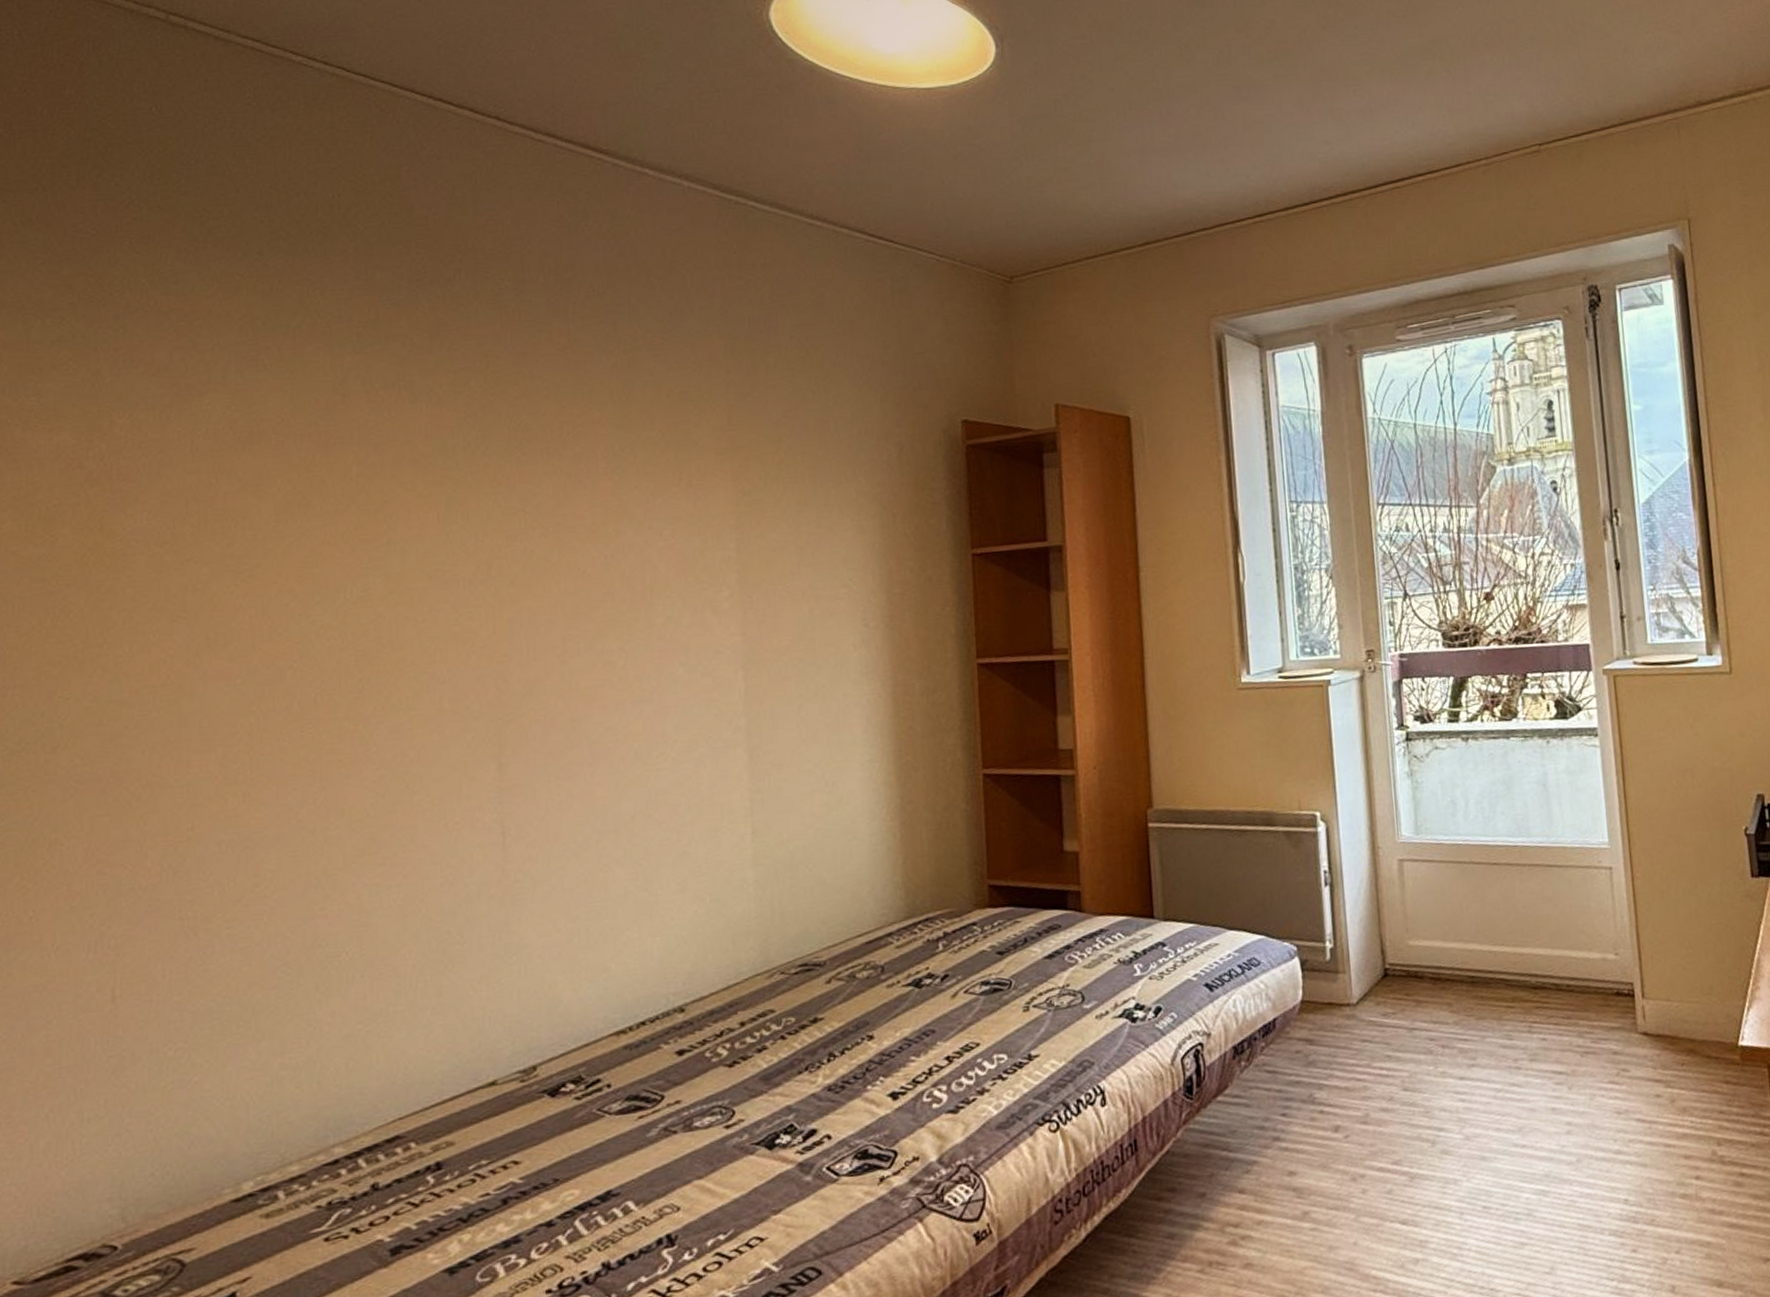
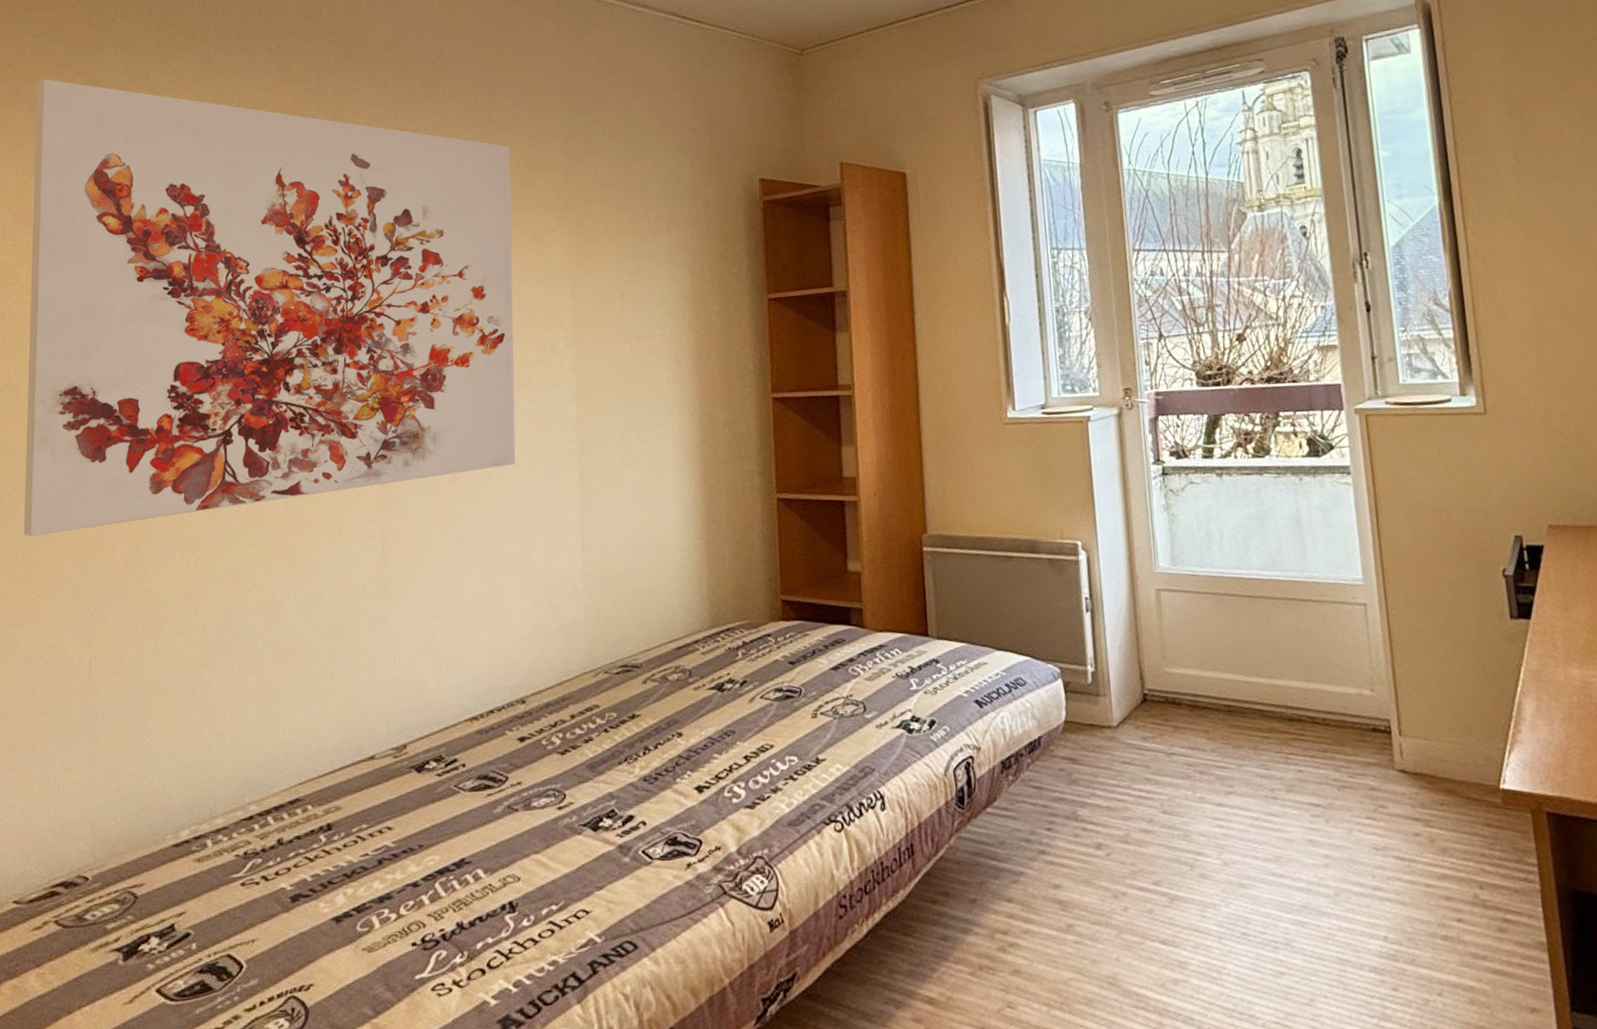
wall art: none [16,278,670,842] -> present [24,79,516,536]

